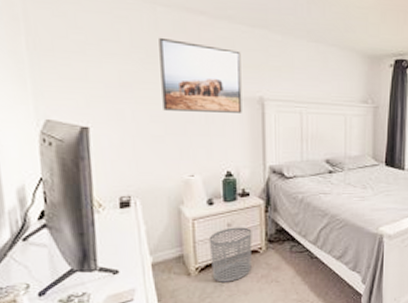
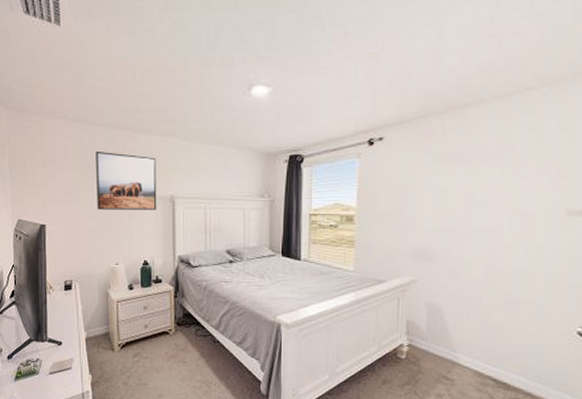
waste bin: present [208,227,253,283] -> none [129,310,164,359]

